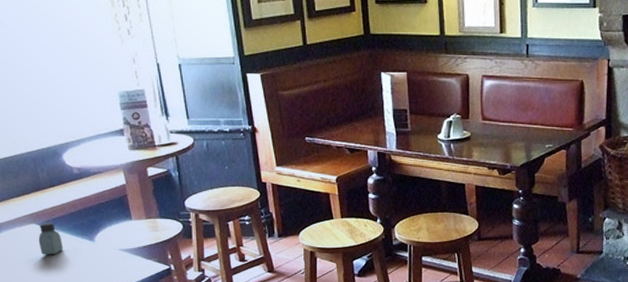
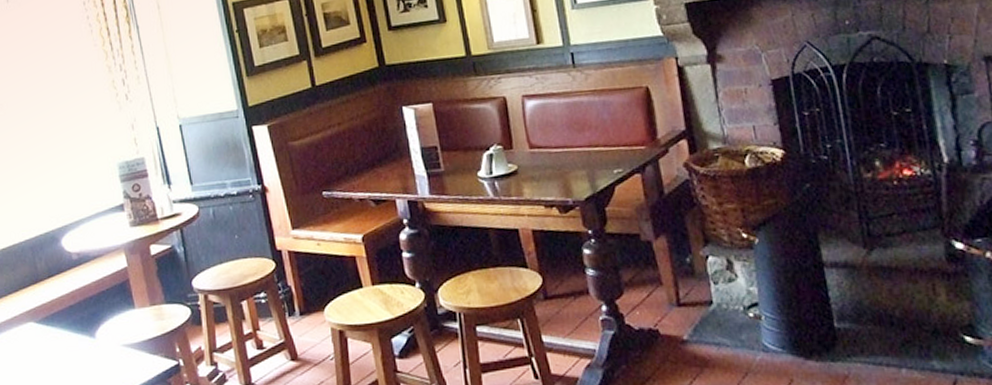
saltshaker: present [38,222,63,255] -> none [36,318,62,358]

